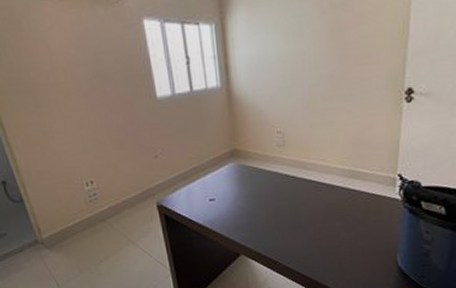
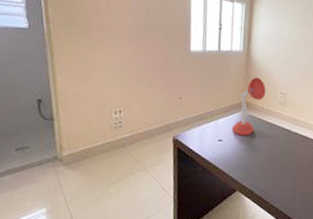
desk lamp: none [223,117,258,191] -> present [231,77,266,136]

